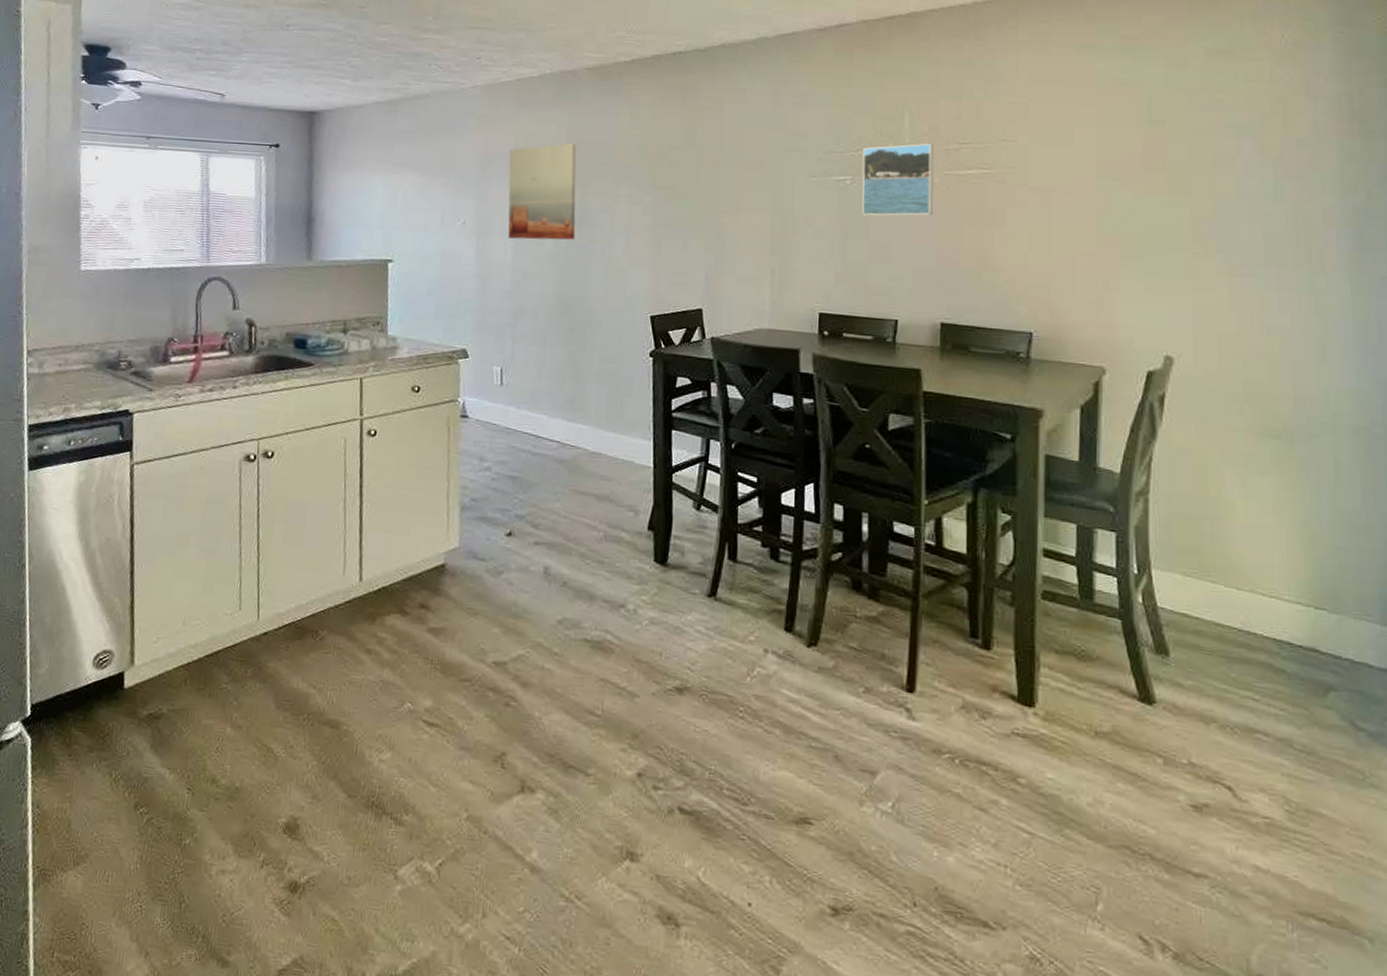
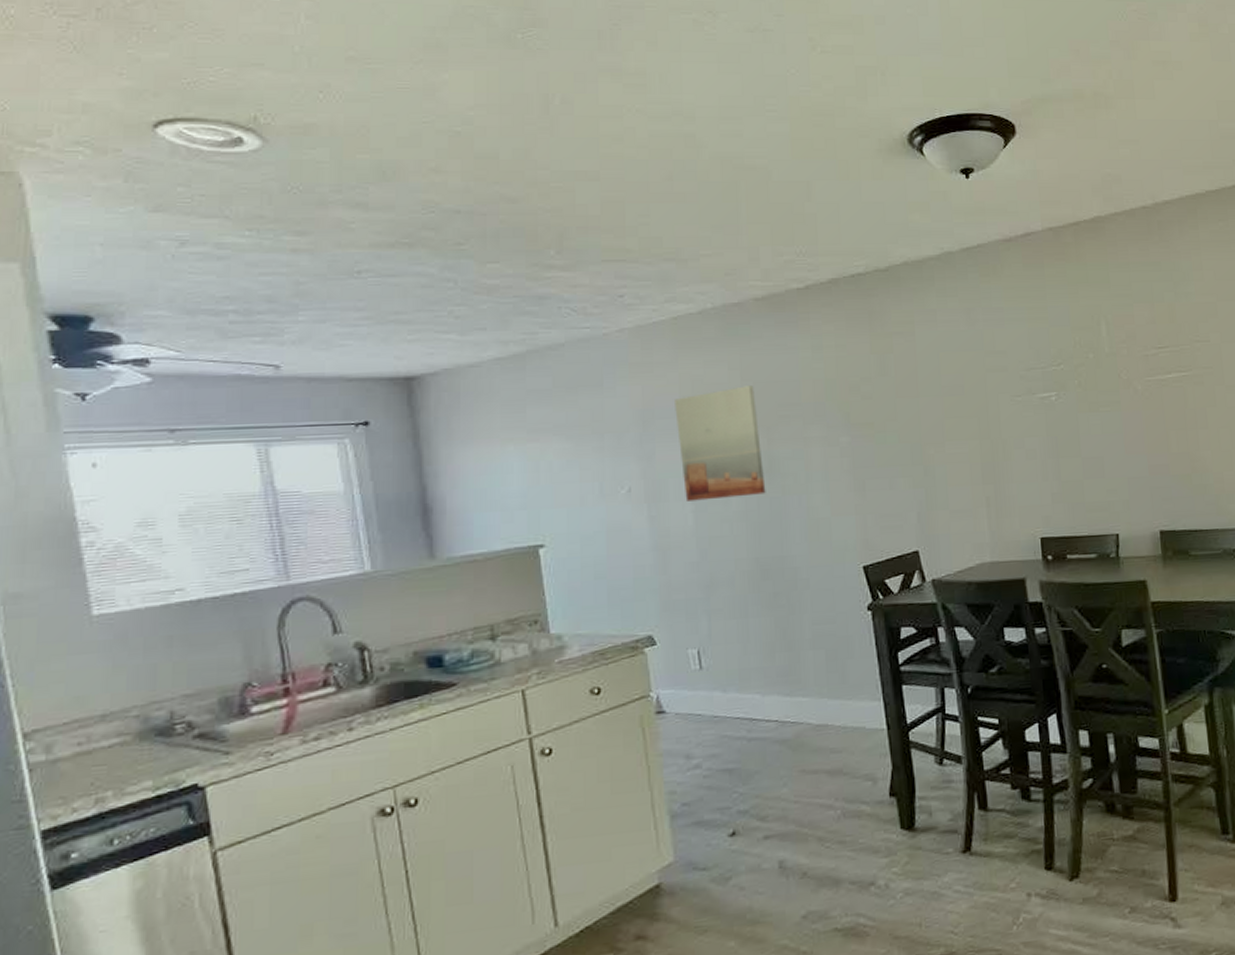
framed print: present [862,143,934,216] -> none [1064,350,1140,431]

